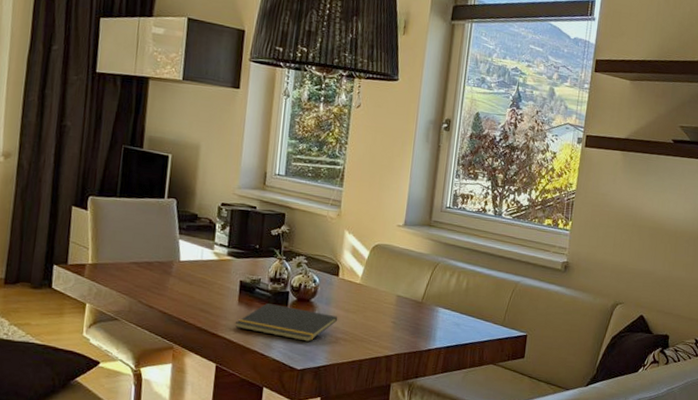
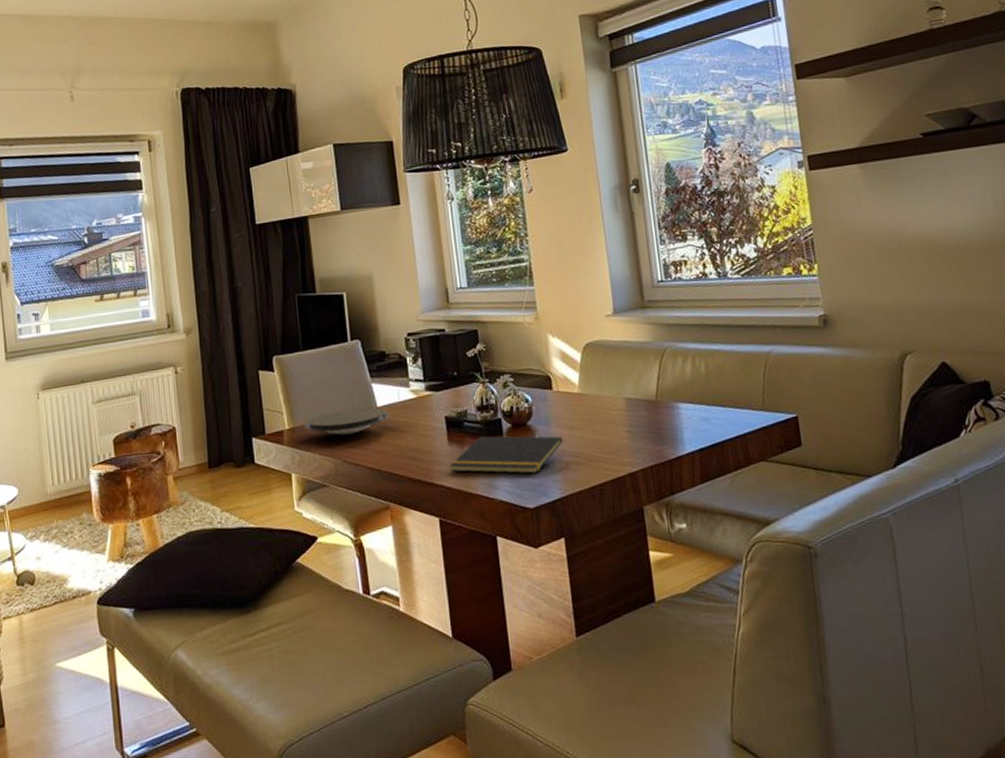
plate: none [106,257,192,280] -> present [303,407,391,435]

